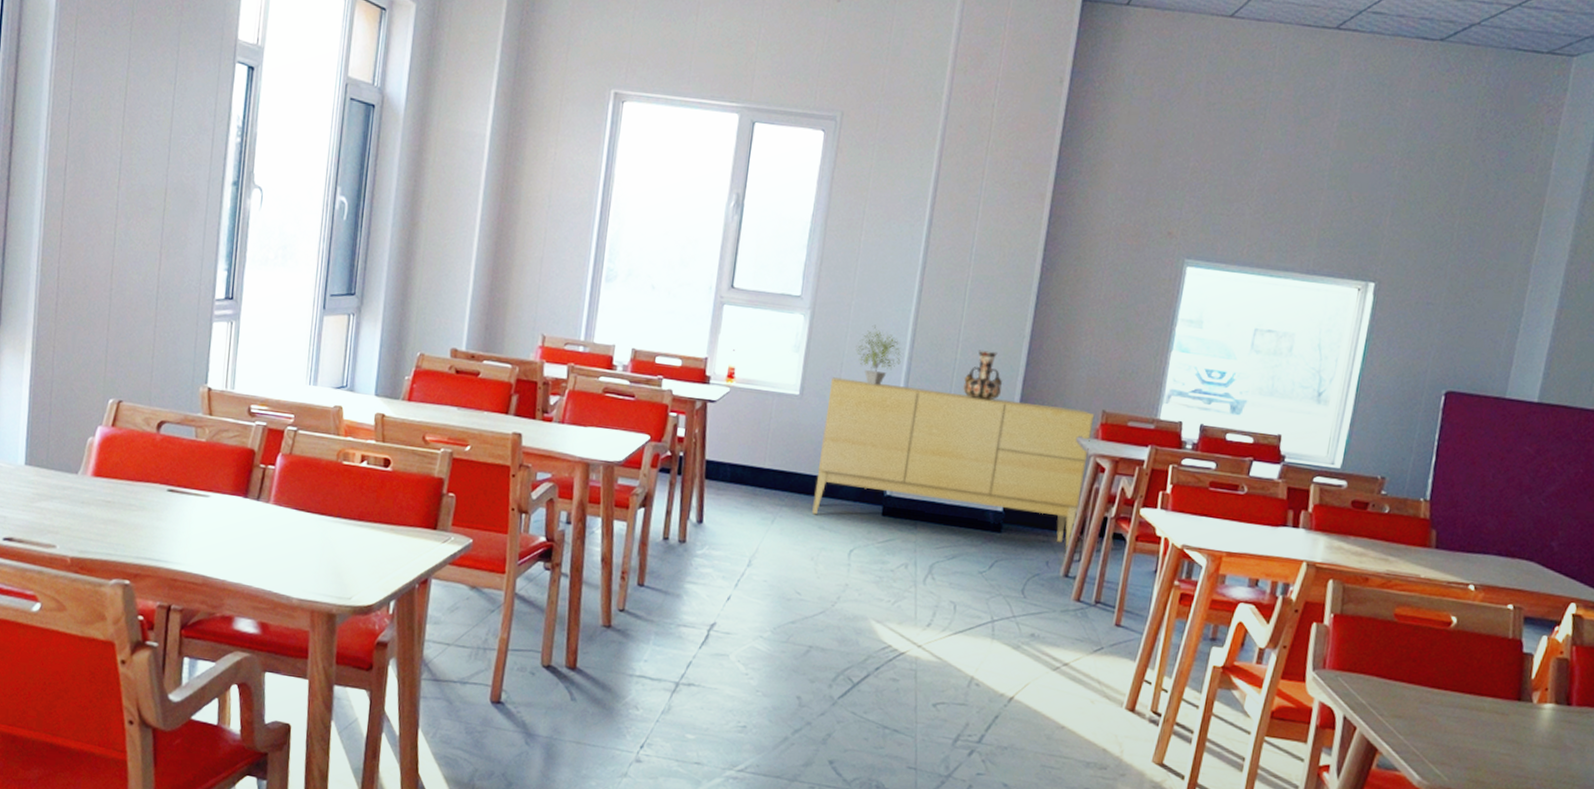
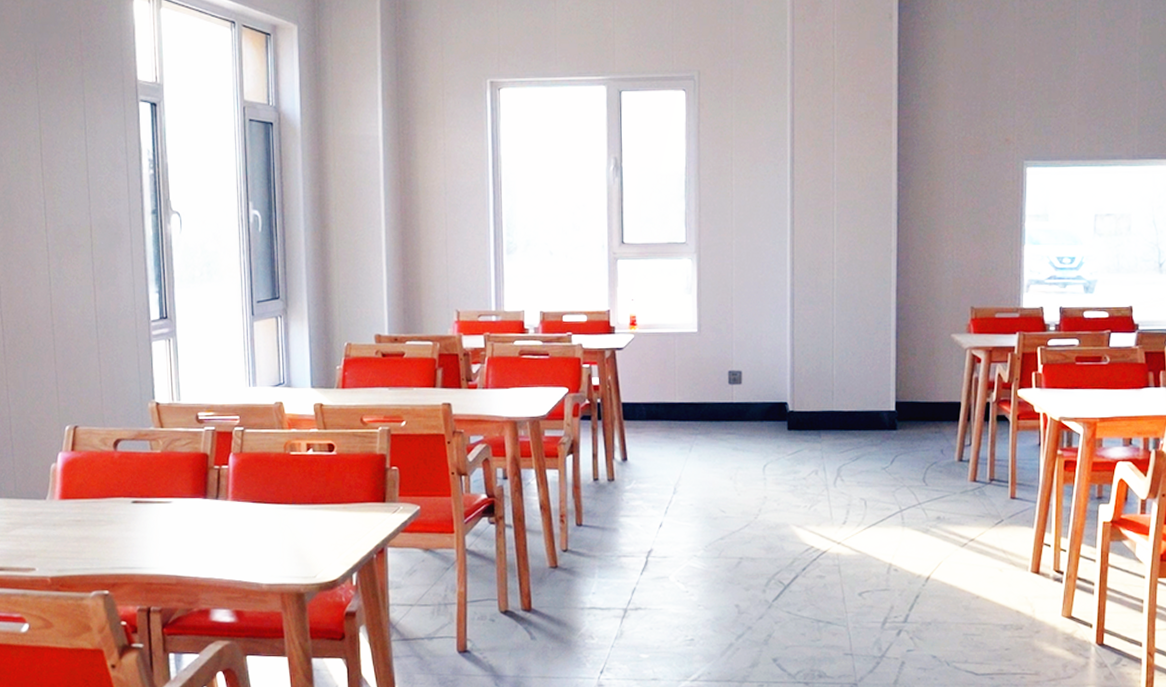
sideboard: present [812,377,1095,551] -> none [723,308,965,438]
potted plant: present [855,324,902,386] -> none [742,259,784,314]
decorative vase: present [963,350,1002,401] -> none [844,268,879,313]

